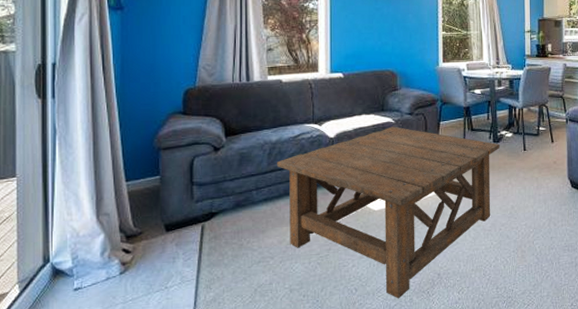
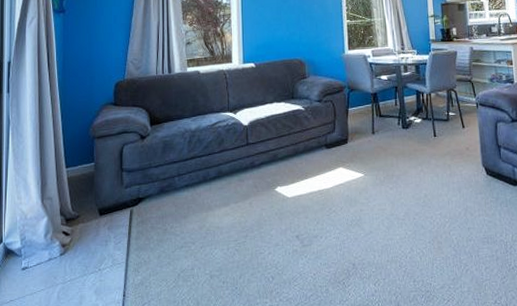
coffee table: present [277,126,500,299] -> none [197,113,409,289]

